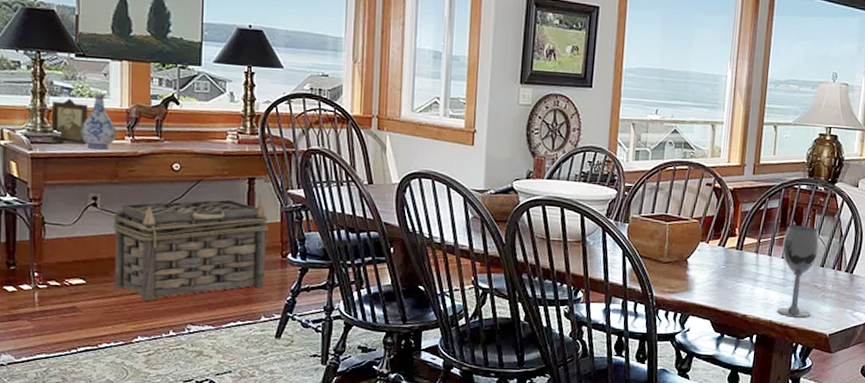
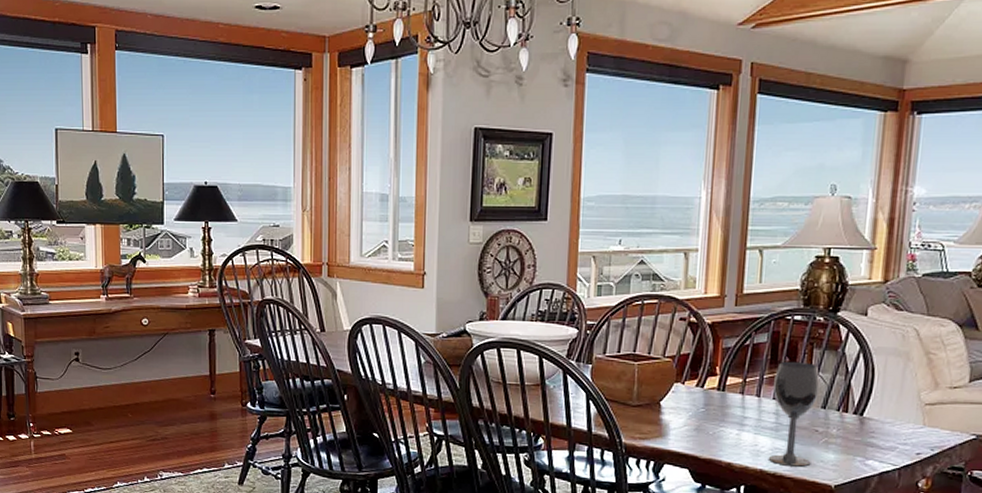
photo frame: present [51,99,88,145] -> none [39,263,69,305]
vase: present [81,94,116,149] -> none [63,257,93,308]
basket: present [114,199,268,301] -> none [93,351,228,449]

